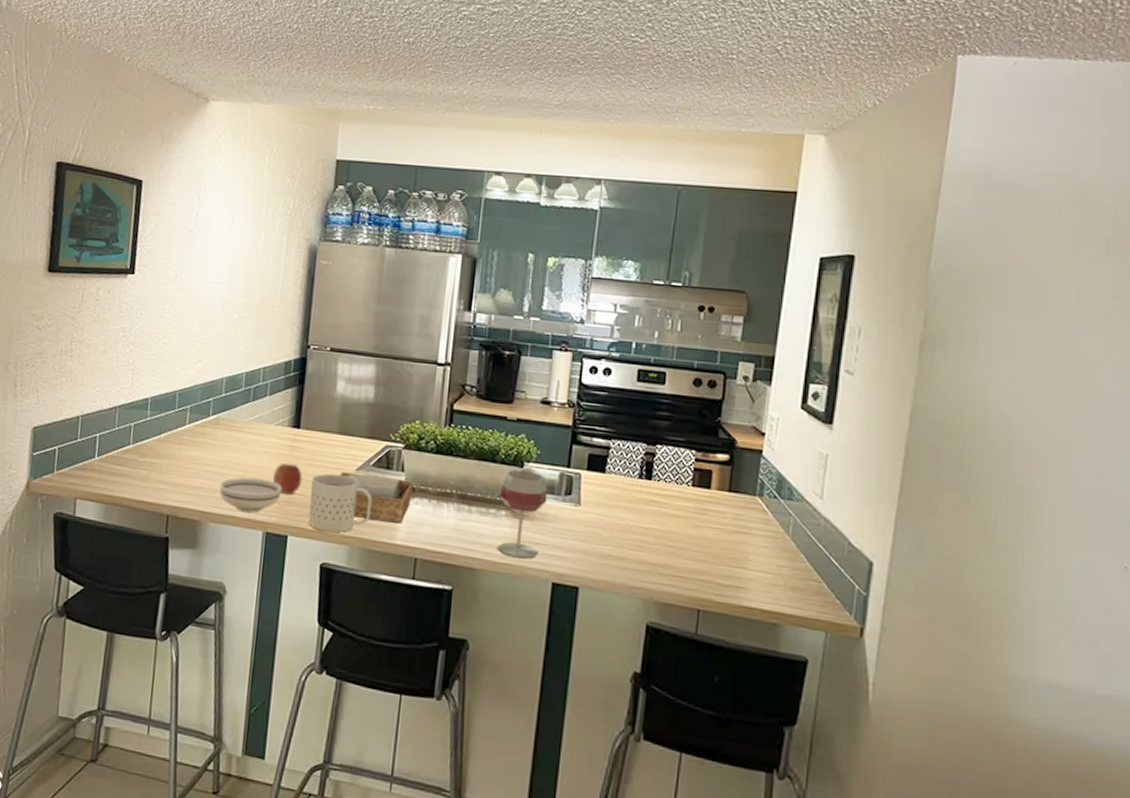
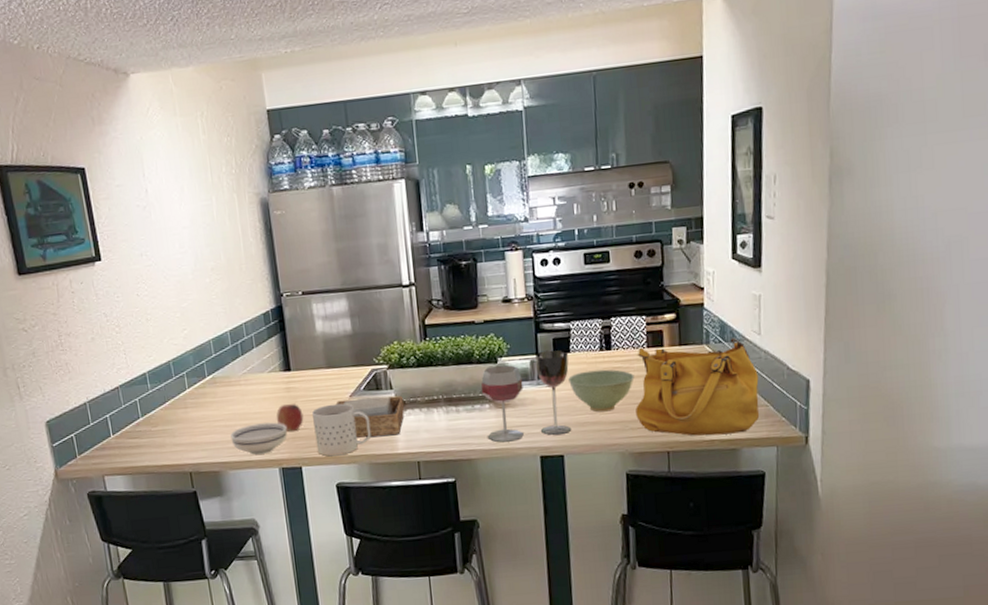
wineglass: none [558,465,604,563] -> present [535,349,572,435]
bowl: none [598,497,673,549] -> present [568,369,635,412]
handbag: none [668,484,815,607] -> present [636,337,760,436]

